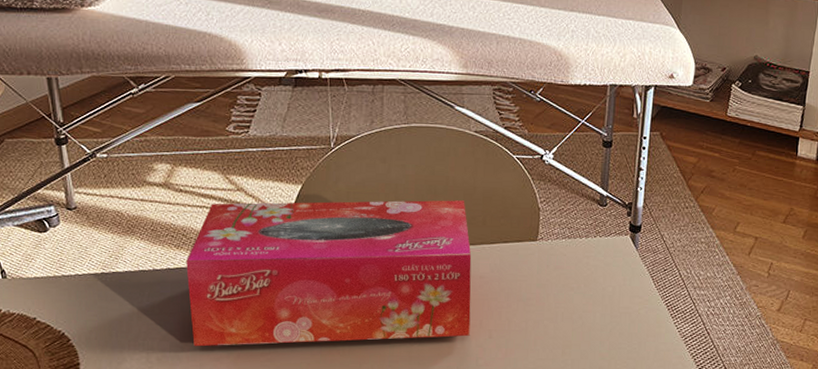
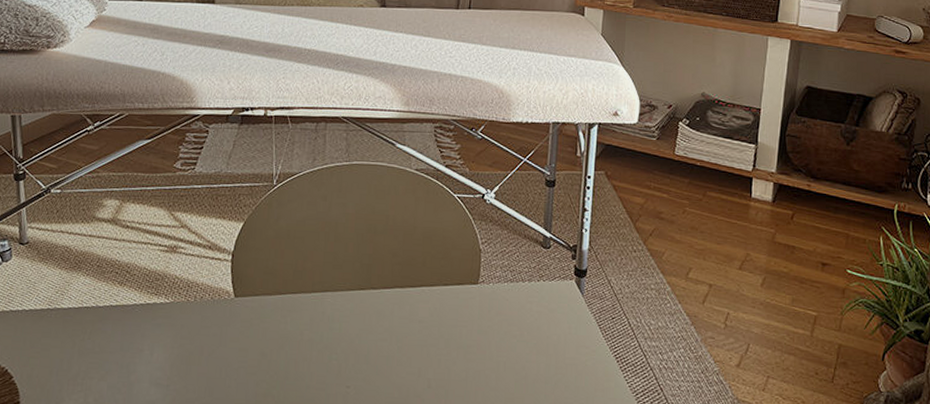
tissue box: present [186,200,472,347] -> none [128,239,411,388]

